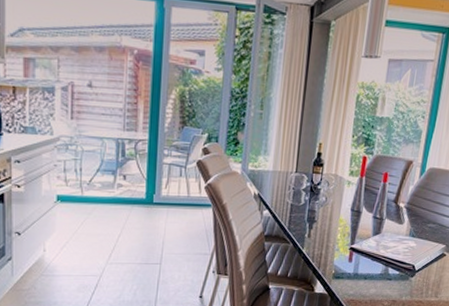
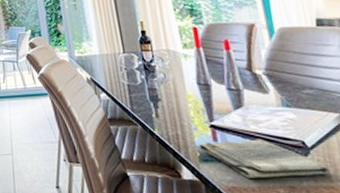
dish towel: none [336,261,425,293] -> present [199,139,332,178]

